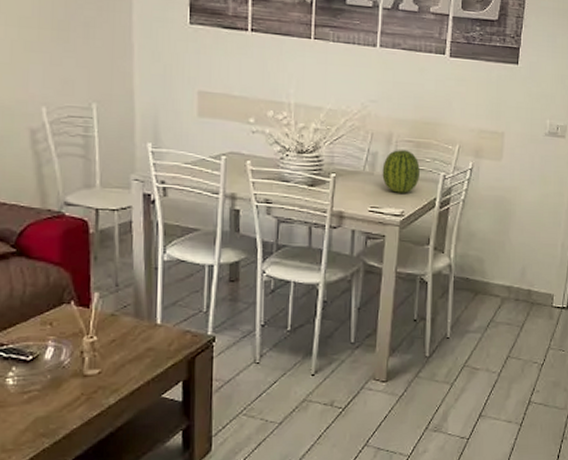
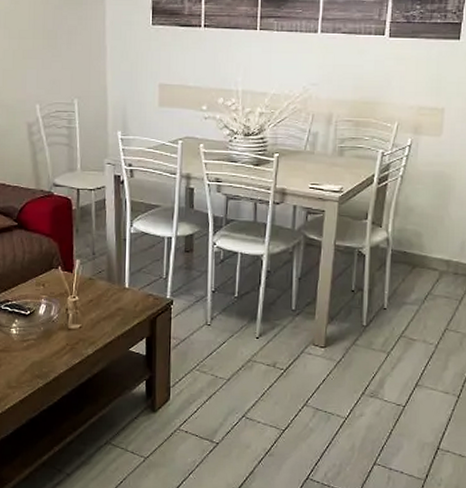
fruit: present [382,150,420,193] -> none [322,129,359,170]

